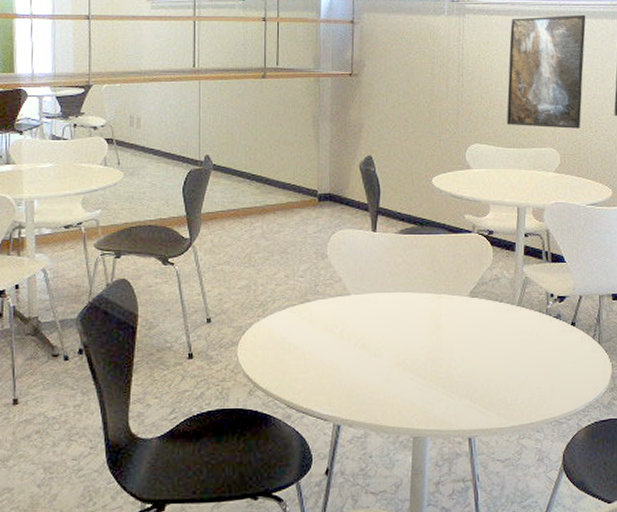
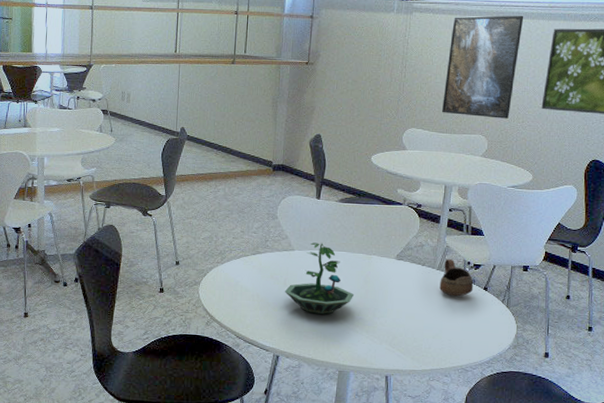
terrarium: none [341,283,425,370] -> present [284,242,355,314]
cup: none [521,291,560,336] -> present [439,258,474,297]

